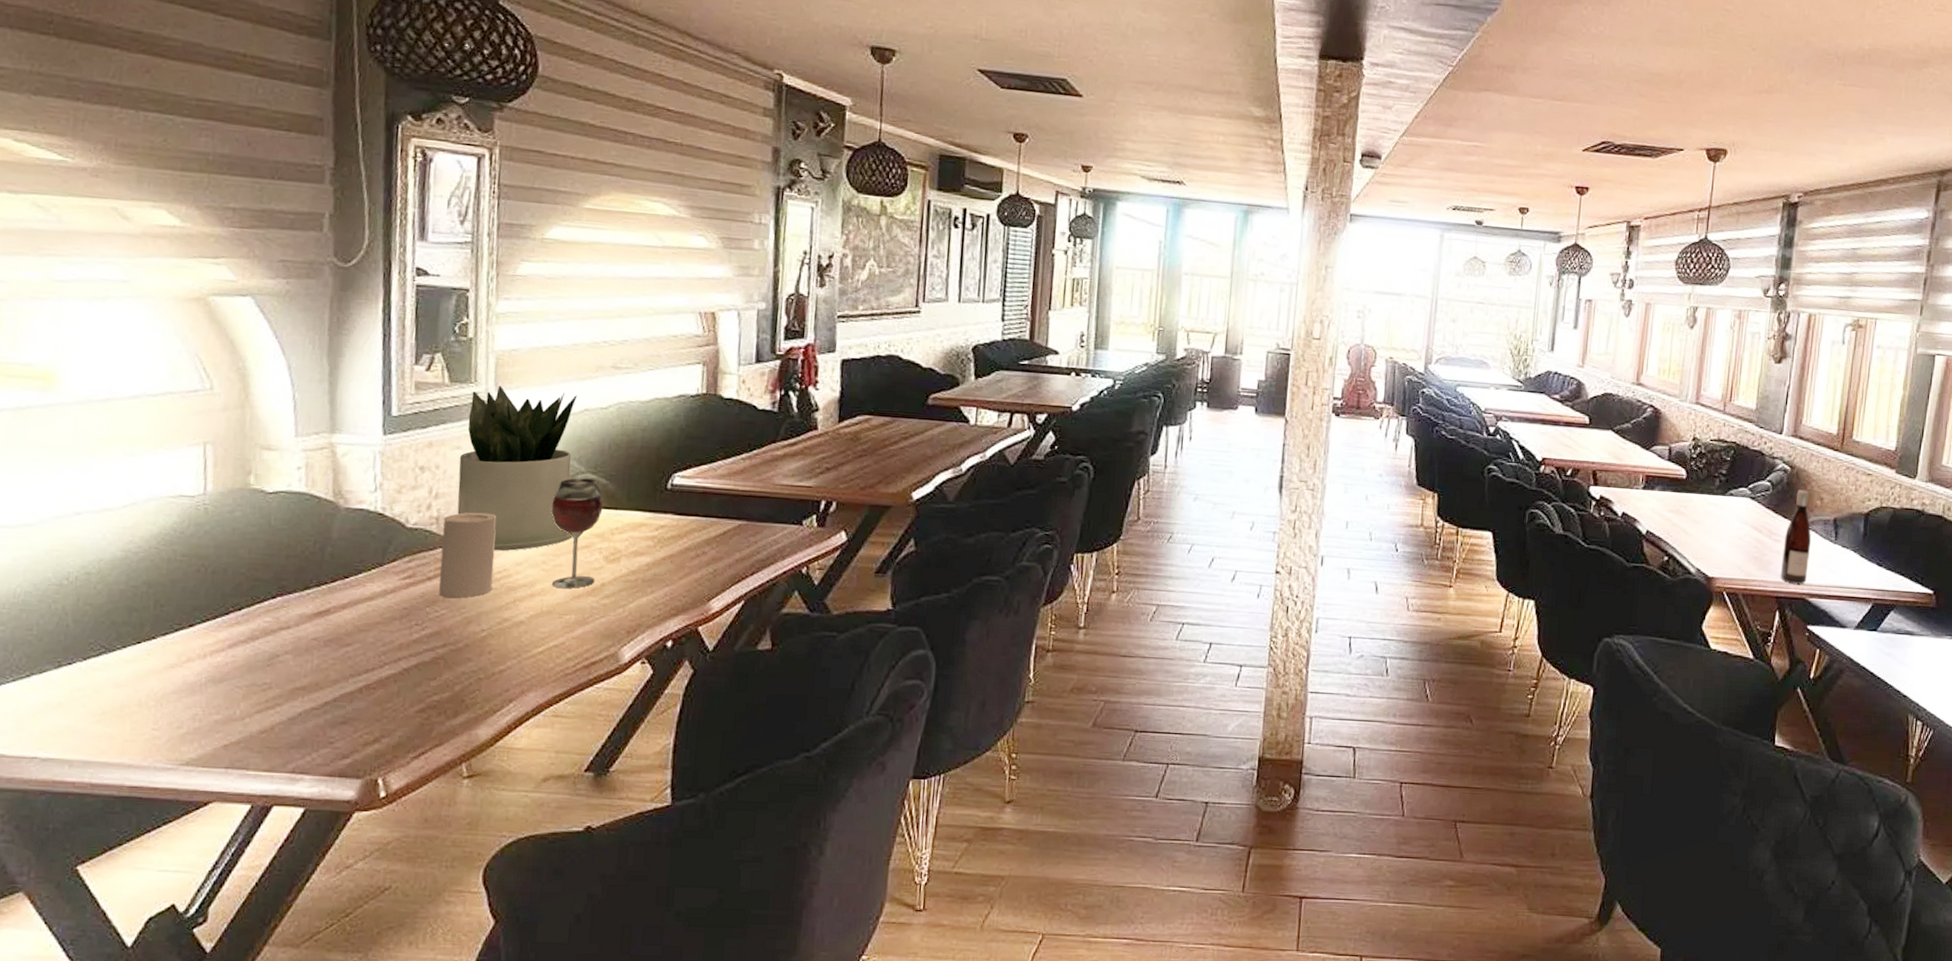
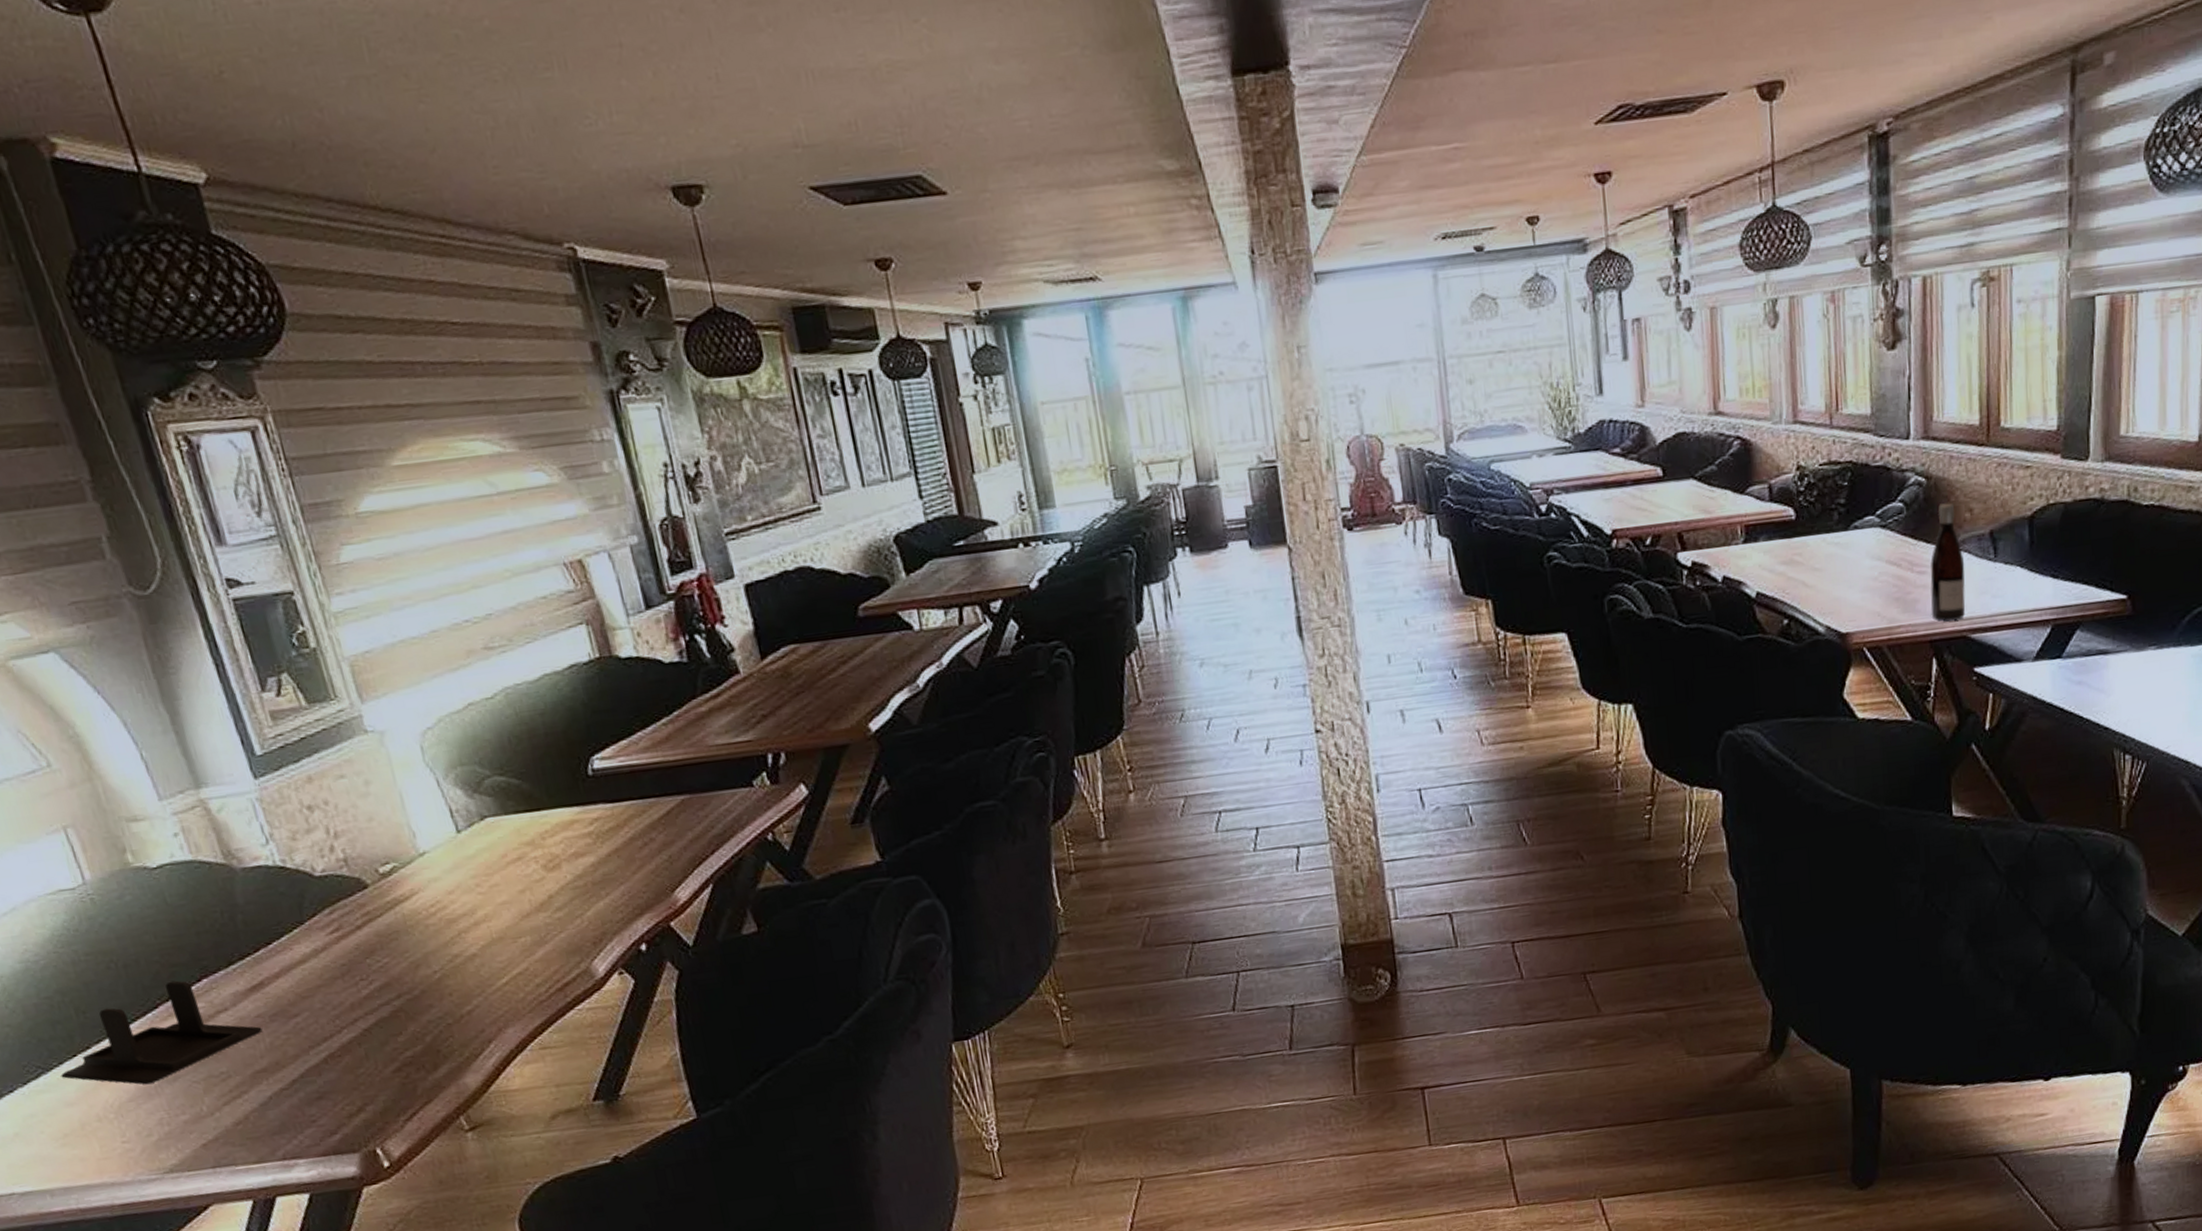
napkin holder: none [120,593,315,681] -> present [60,980,263,1085]
candle: present [439,512,497,599] -> none [353,842,432,945]
planter: present [457,385,577,551] -> none [336,689,501,883]
wineglass: present [551,478,603,589] -> none [464,781,541,911]

